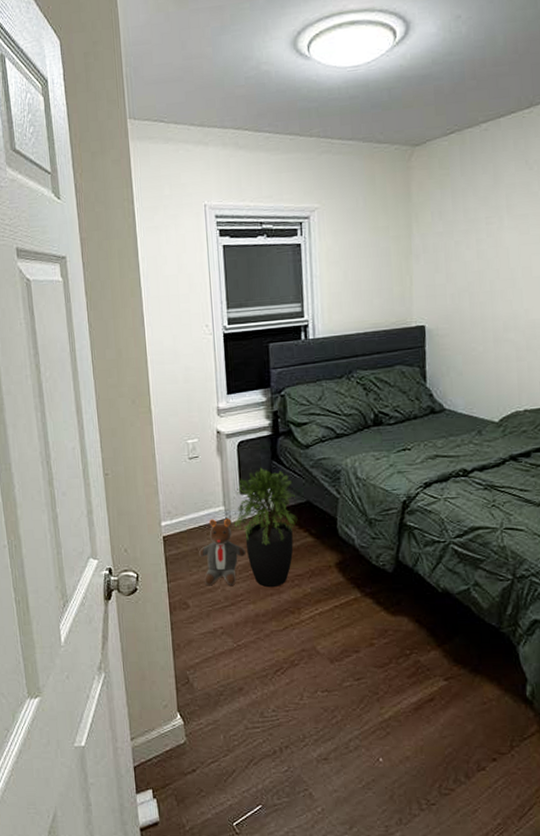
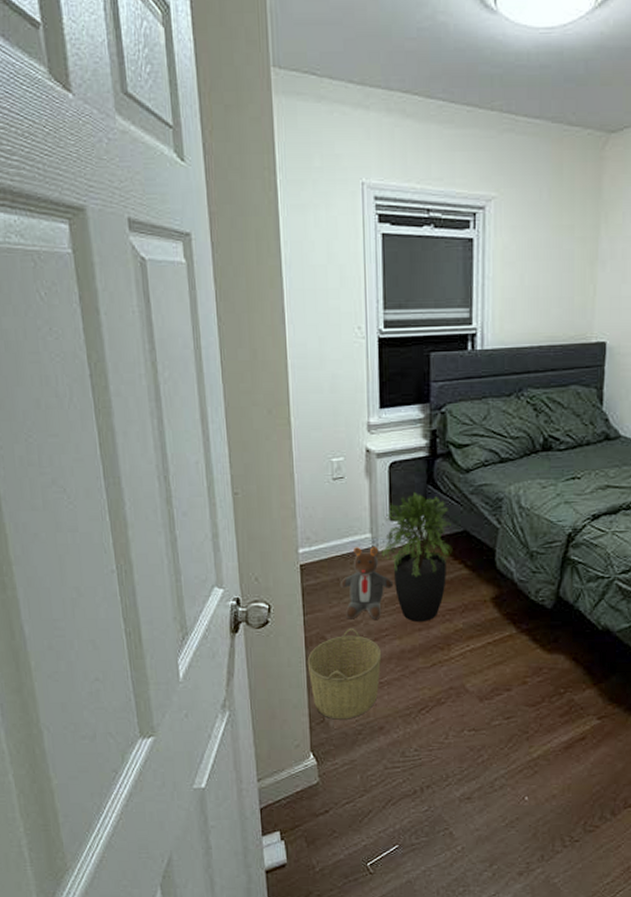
basket: none [171,593,239,681] -> present [307,627,382,720]

